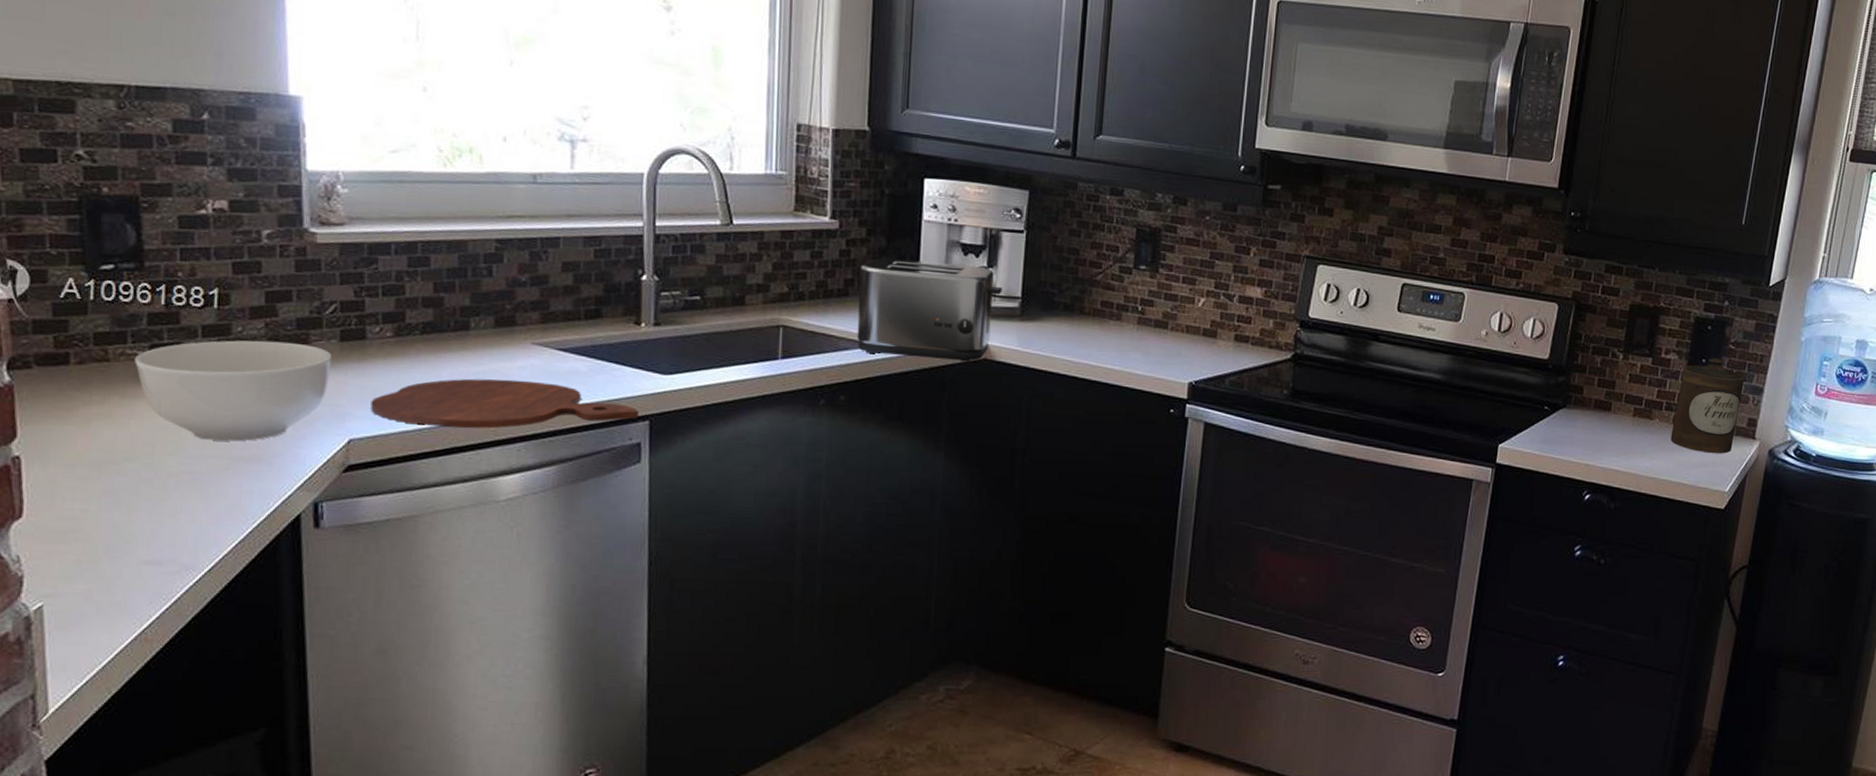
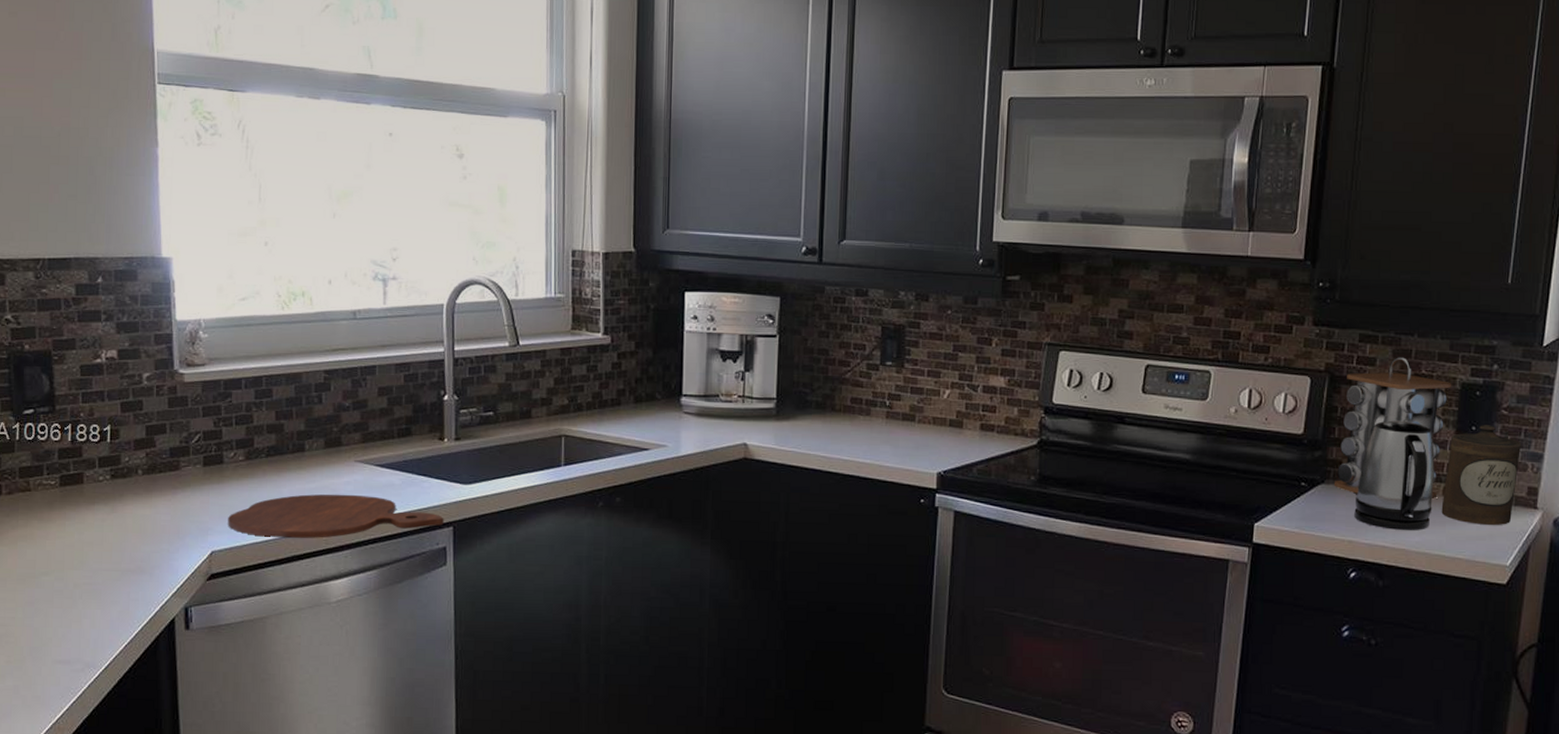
bowl: present [135,340,332,442] -> none [49,468,197,556]
toaster: present [857,257,1002,362] -> none [629,368,759,461]
spice rack: none [1574,289,1687,426] -> present [1333,357,1452,498]
kettle: none [1590,349,1668,457] -> present [1353,420,1435,531]

